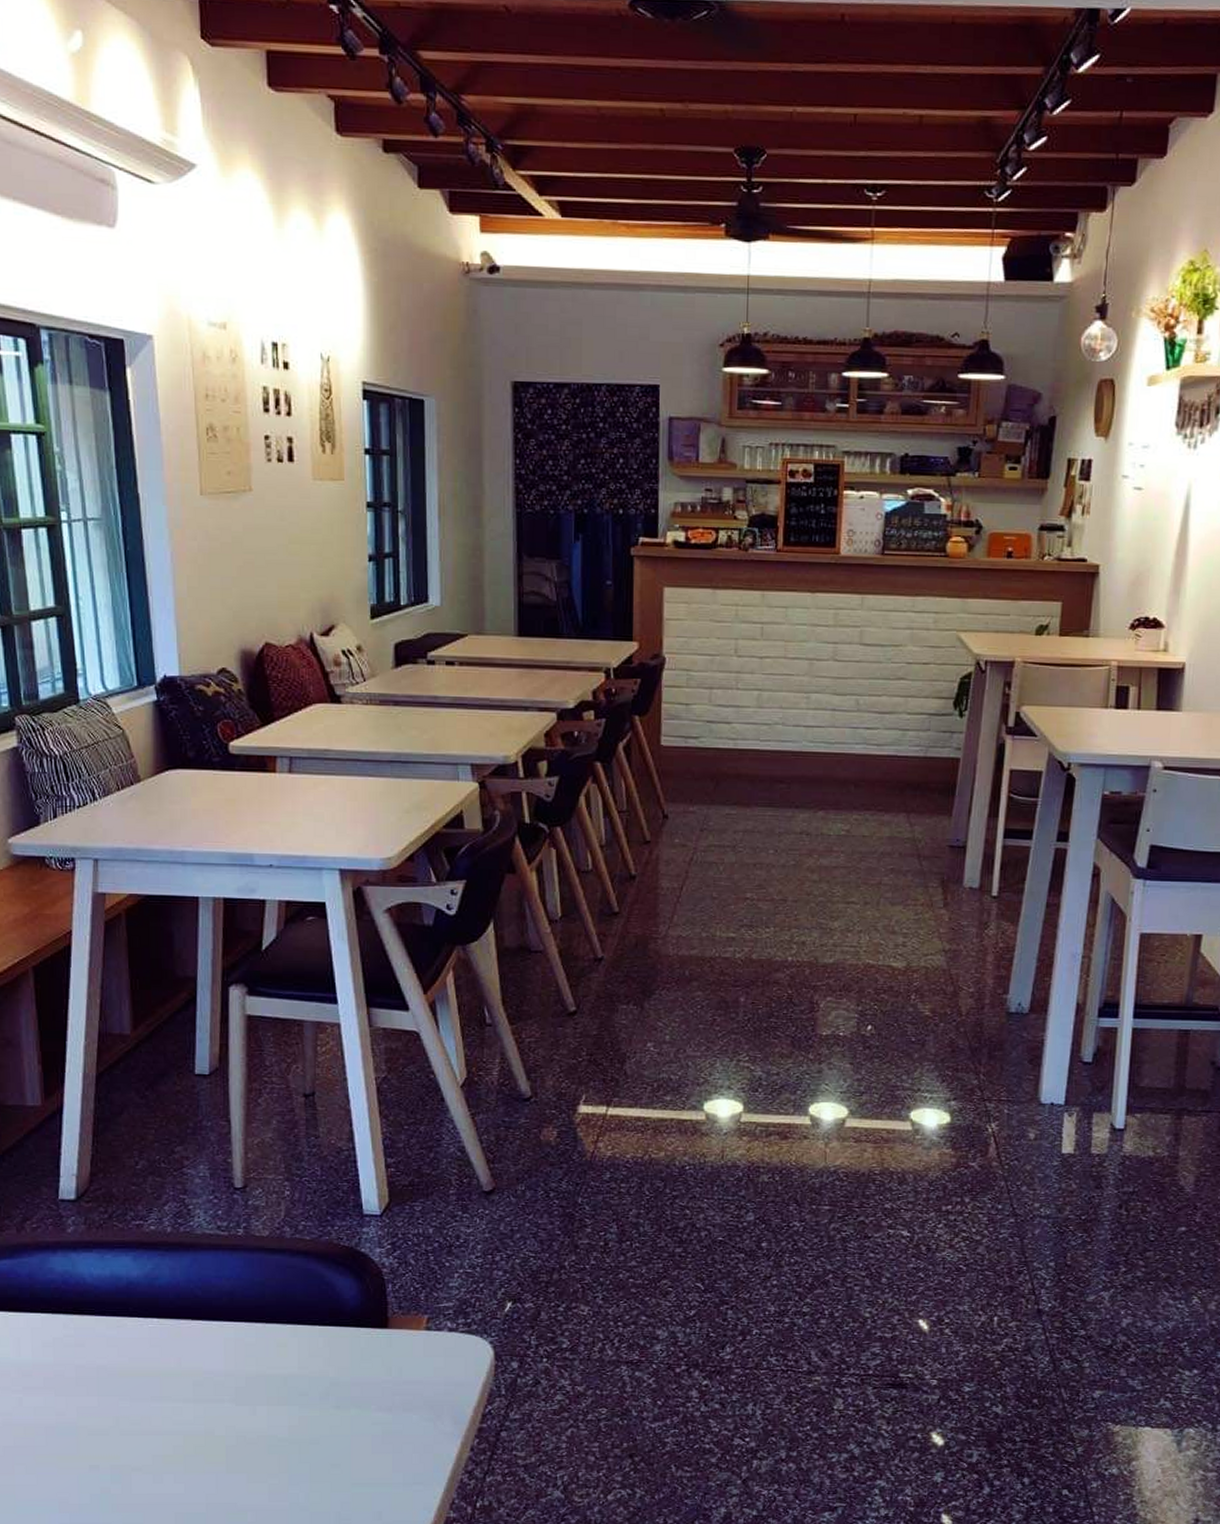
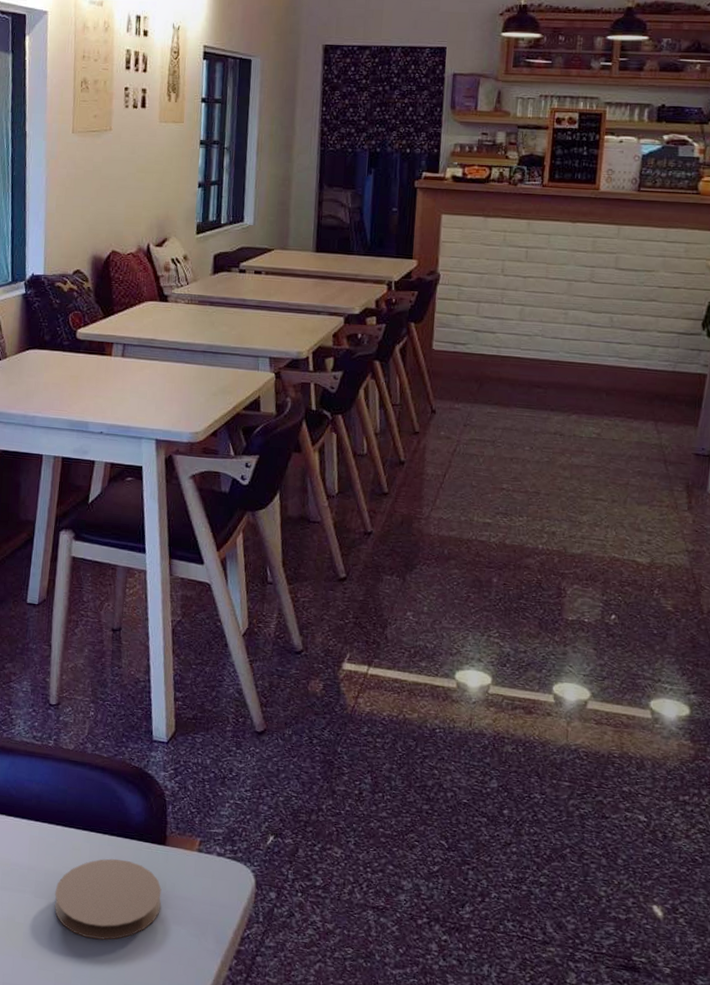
coaster: none [260,1351,387,1440] -> present [54,859,162,940]

